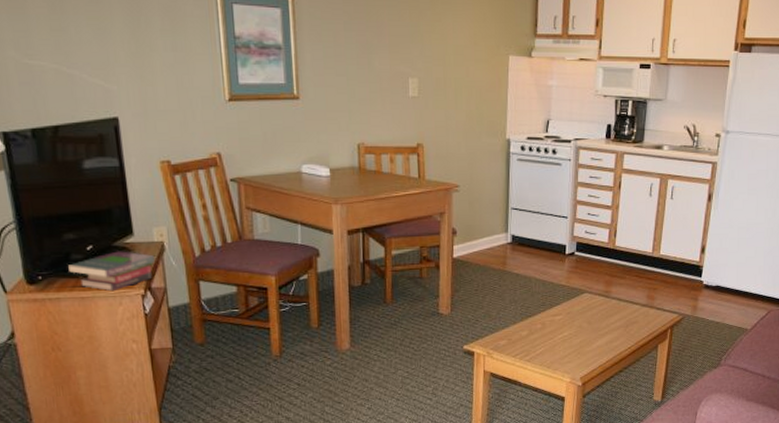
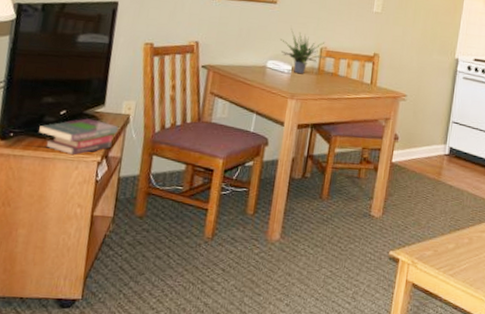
potted plant: none [310,126,365,176] -> present [279,29,326,75]

